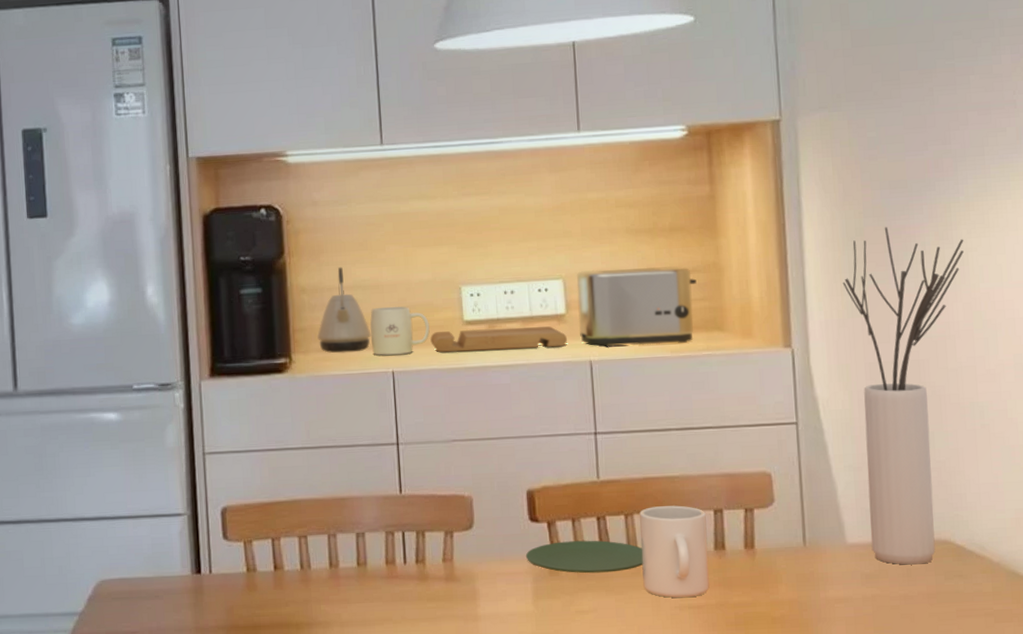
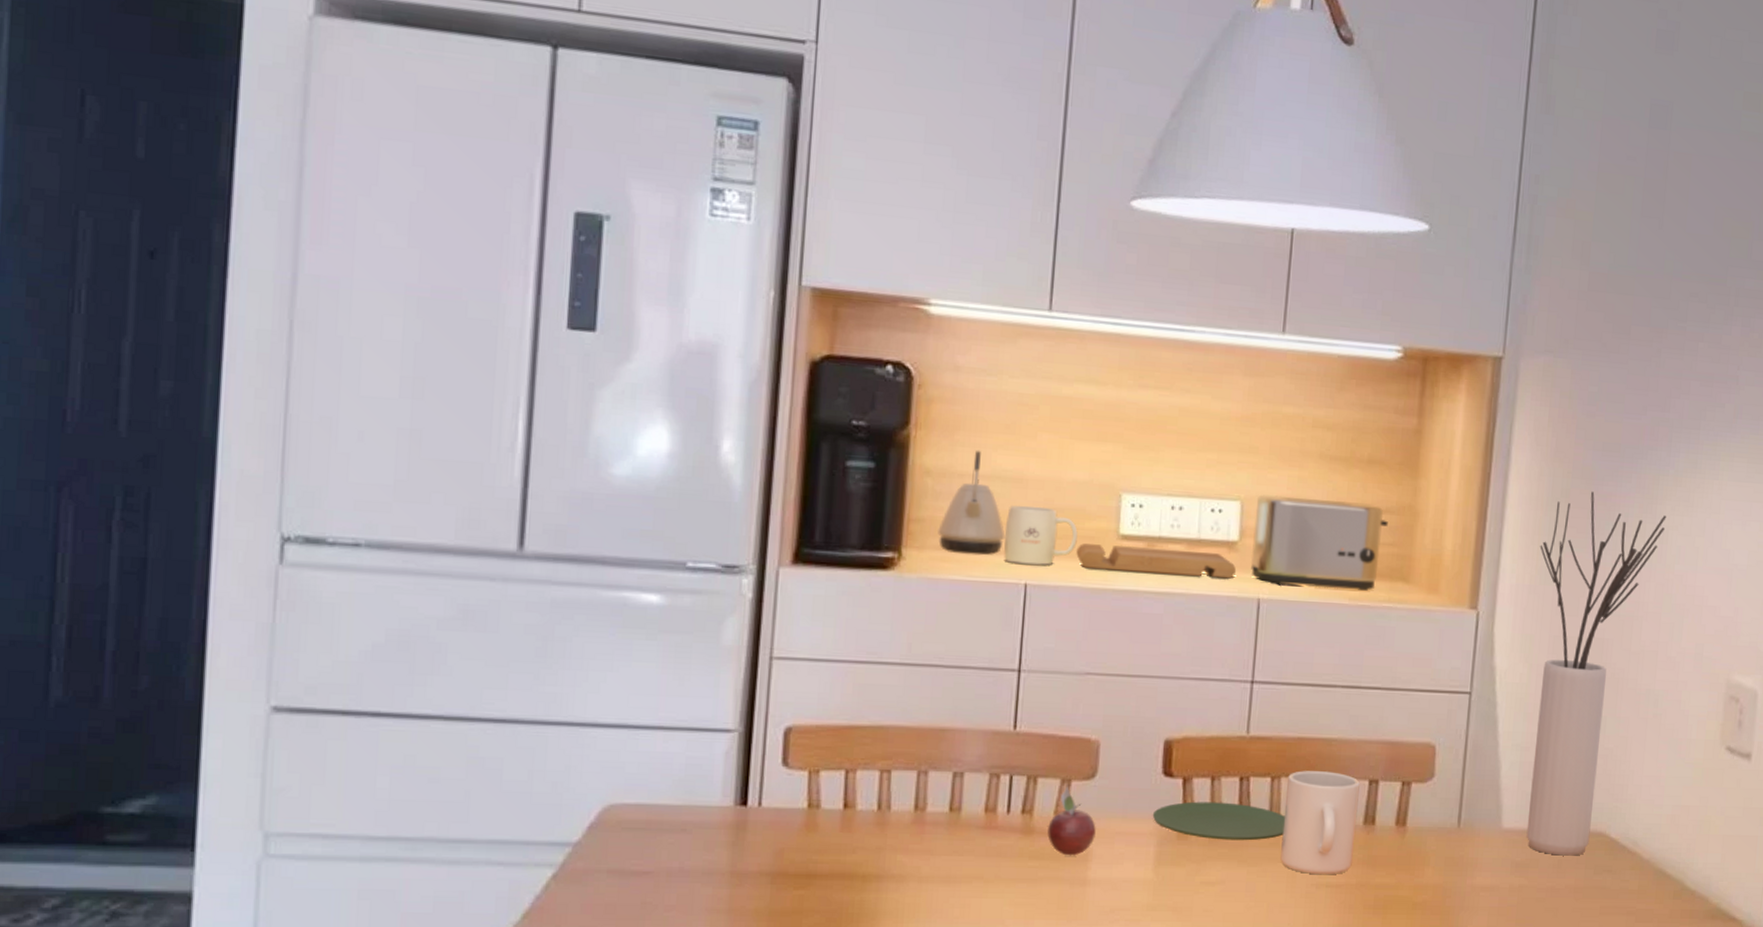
fruit: none [439,536,480,596] -> present [1047,785,1096,856]

